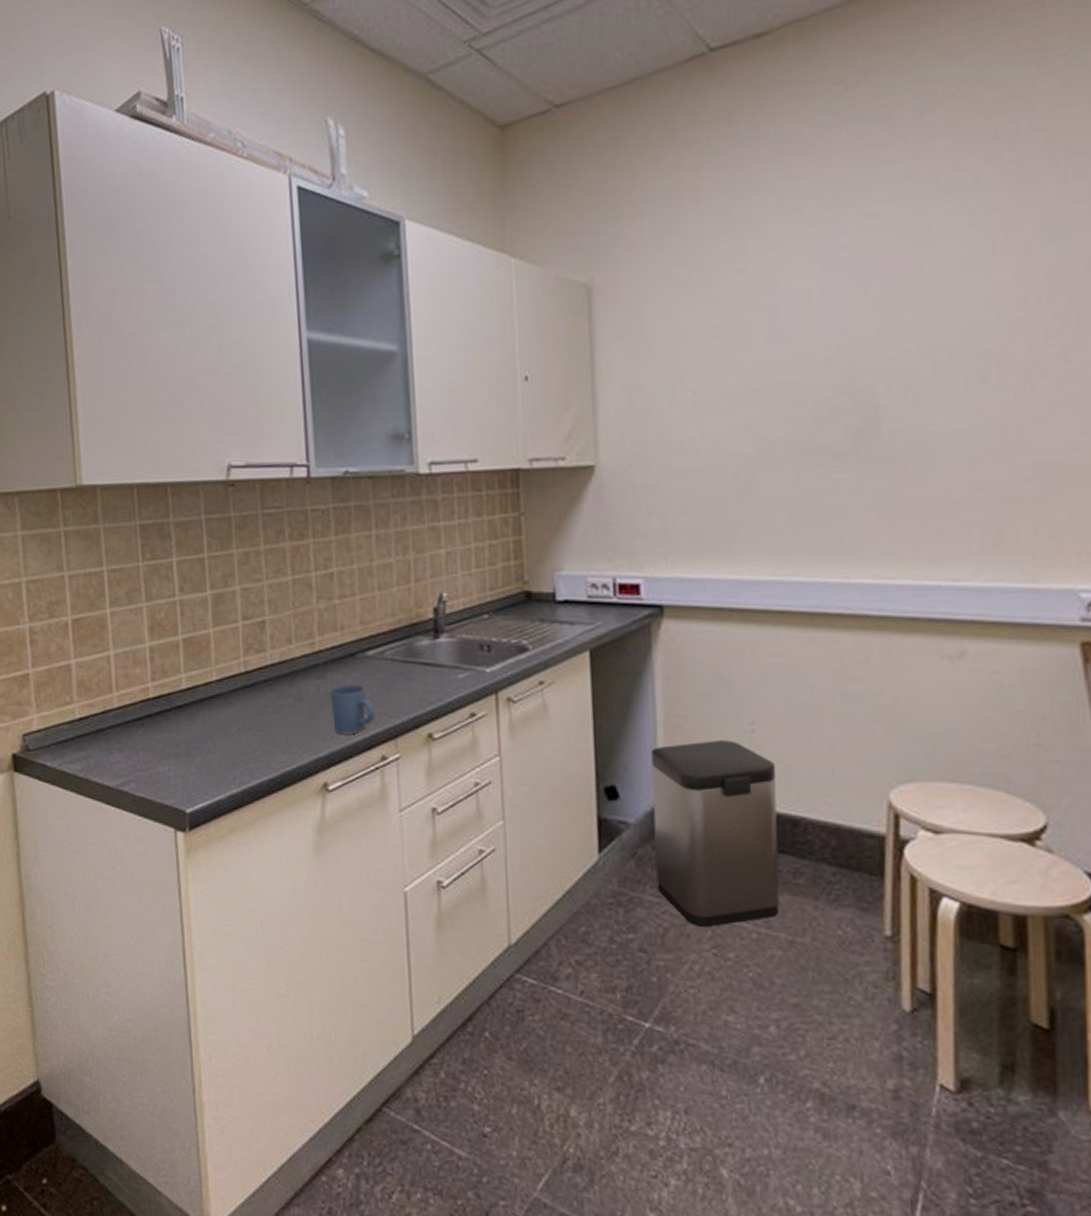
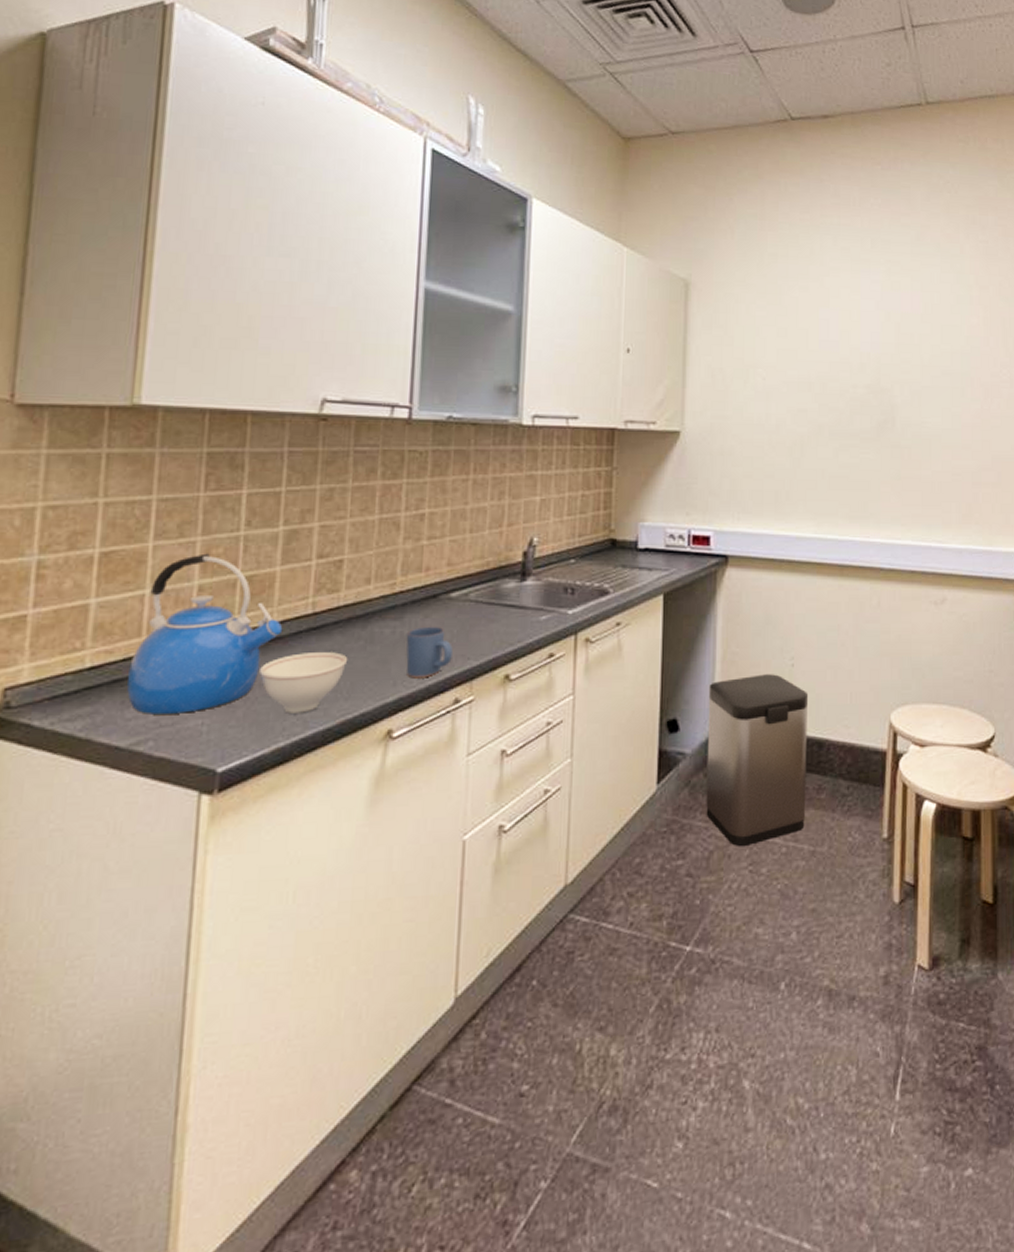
kettle: none [107,618,222,760] -> present [126,553,283,715]
bowl: none [207,708,281,764] -> present [258,652,348,714]

